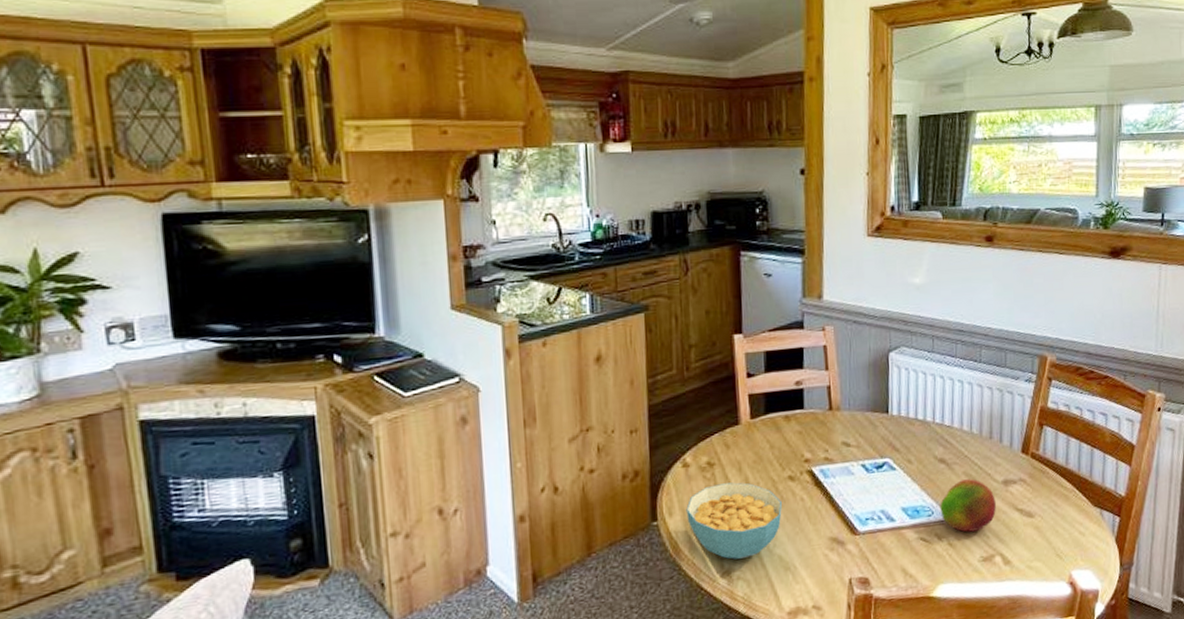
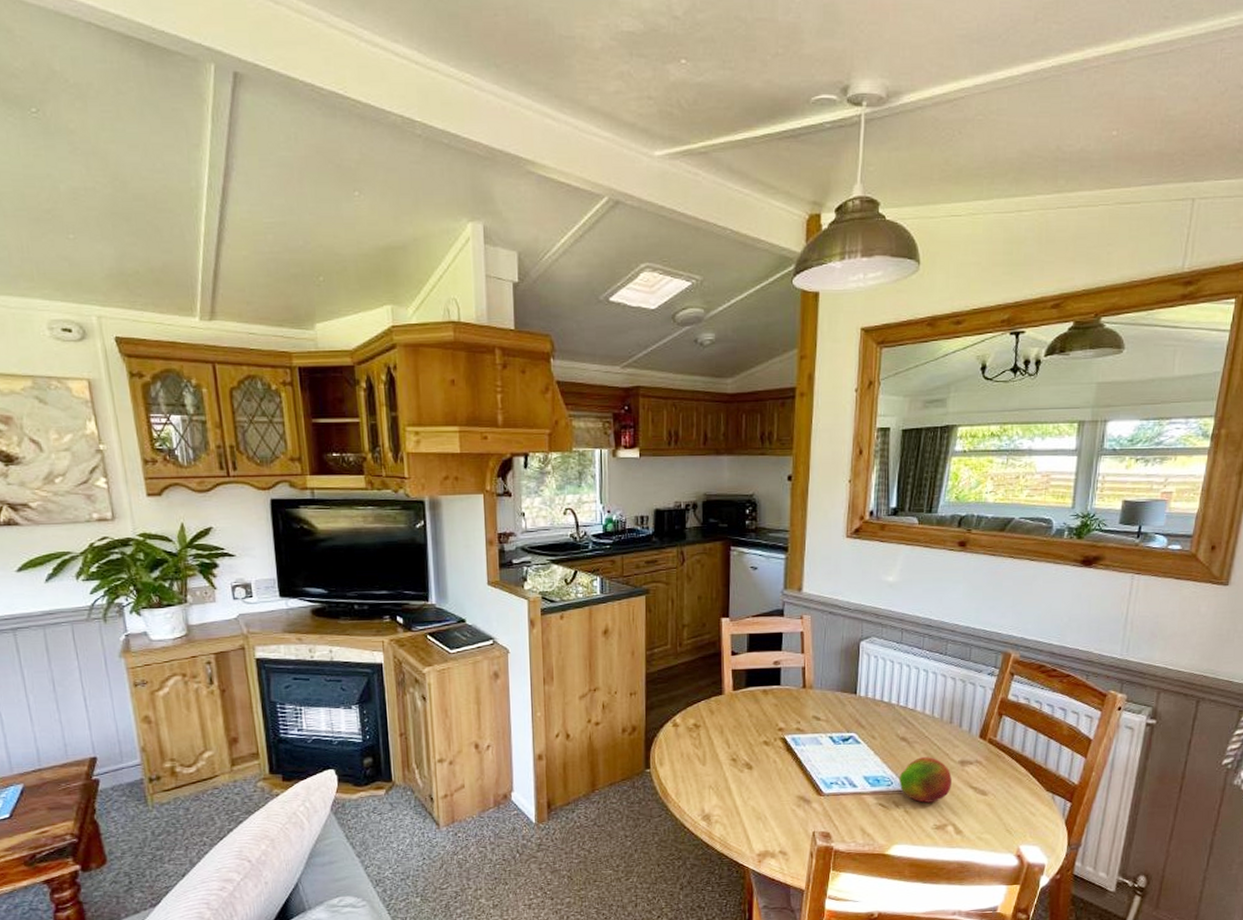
cereal bowl: present [686,482,782,560] -> none [674,742,757,806]

